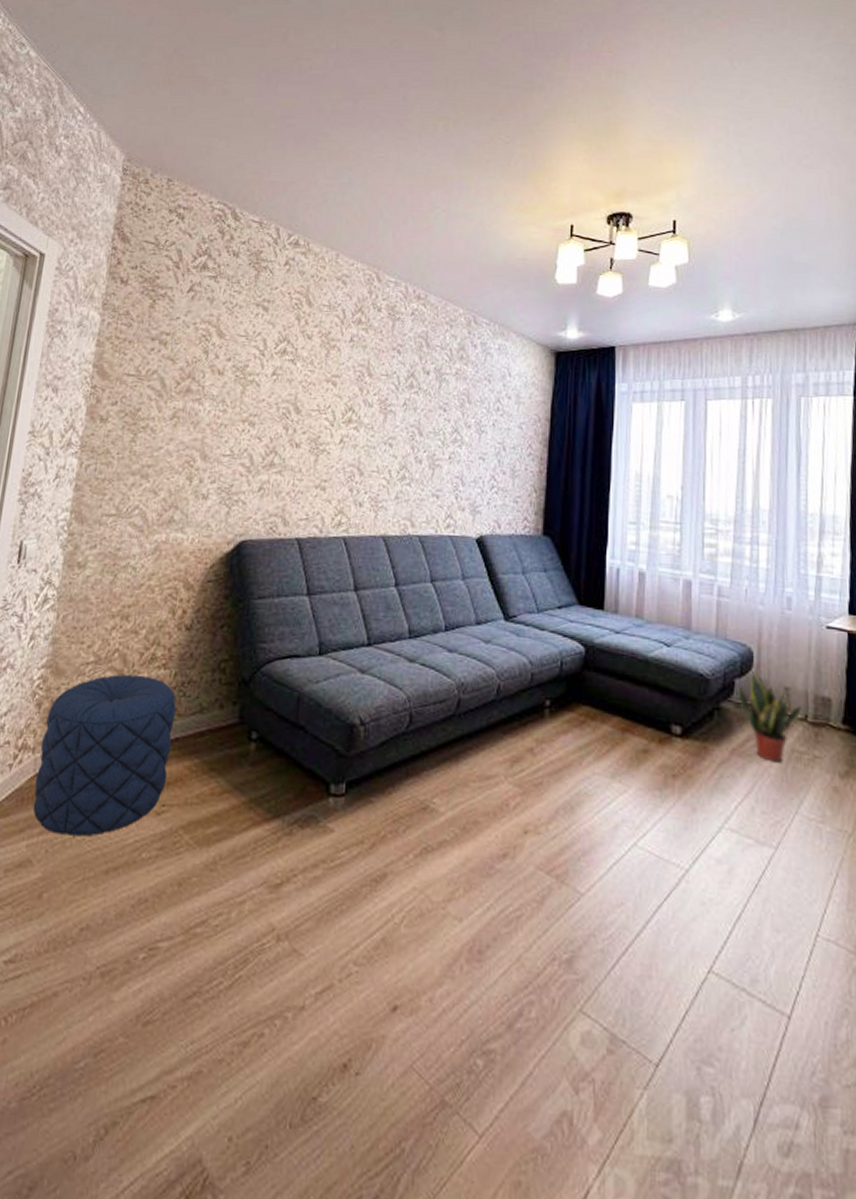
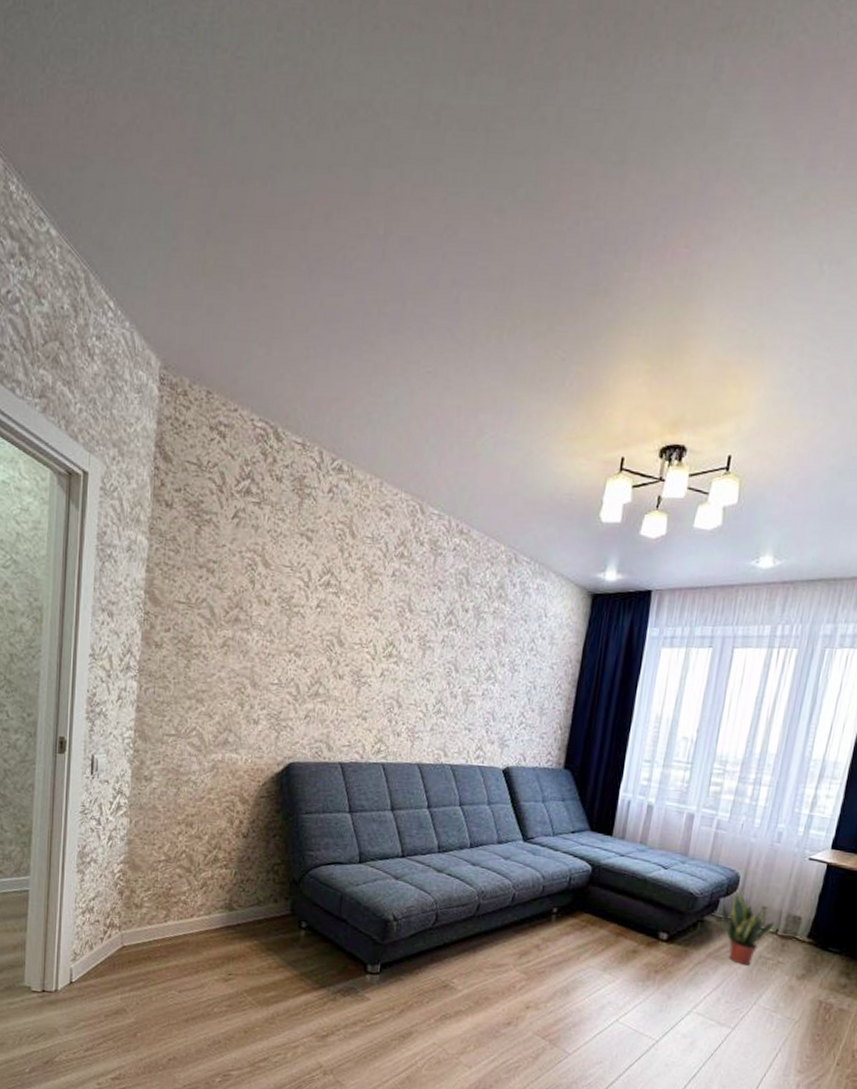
pouf: present [33,674,176,837] -> none [123,871,237,994]

